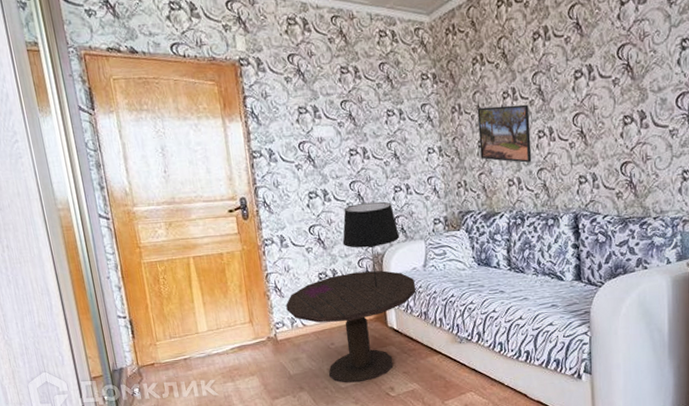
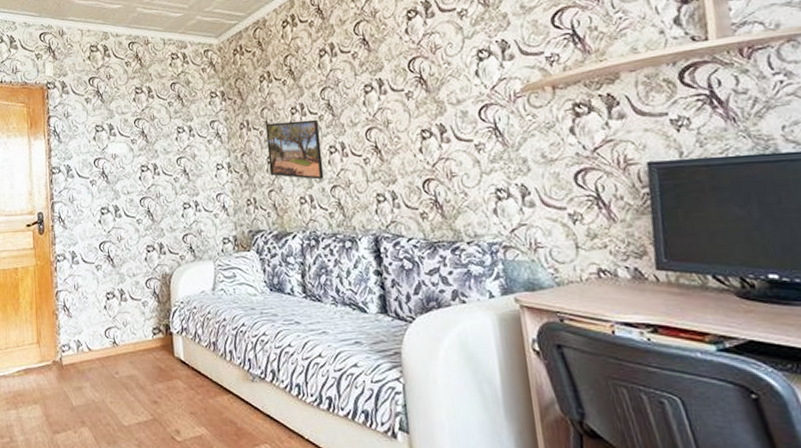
side table: present [286,270,417,383] -> none [73,293,205,421]
table lamp: present [342,201,400,288] -> none [131,218,189,311]

